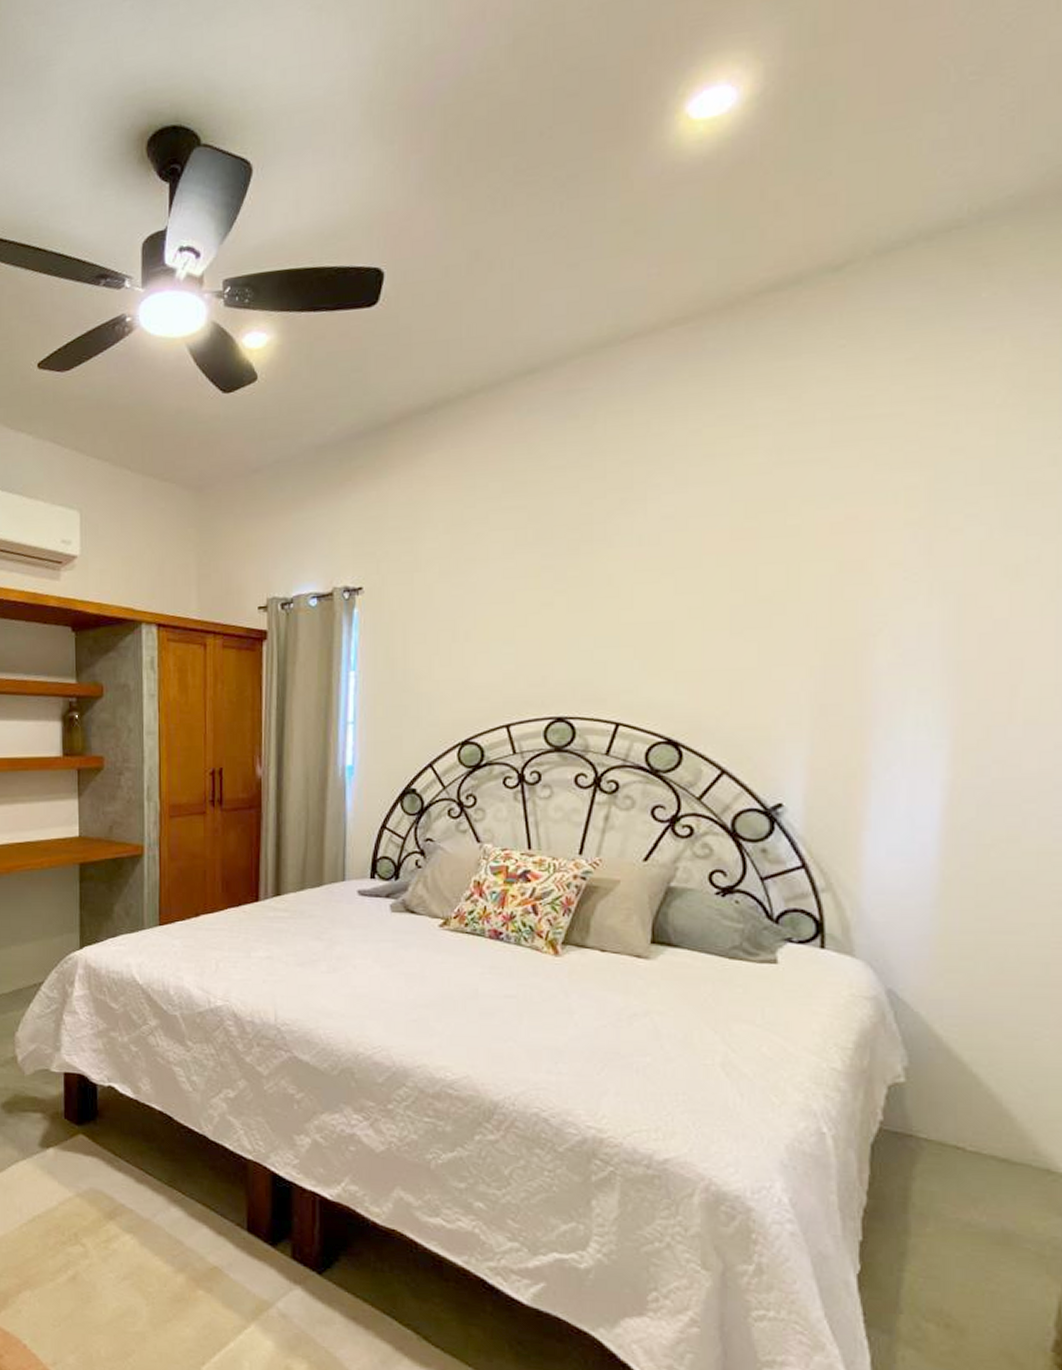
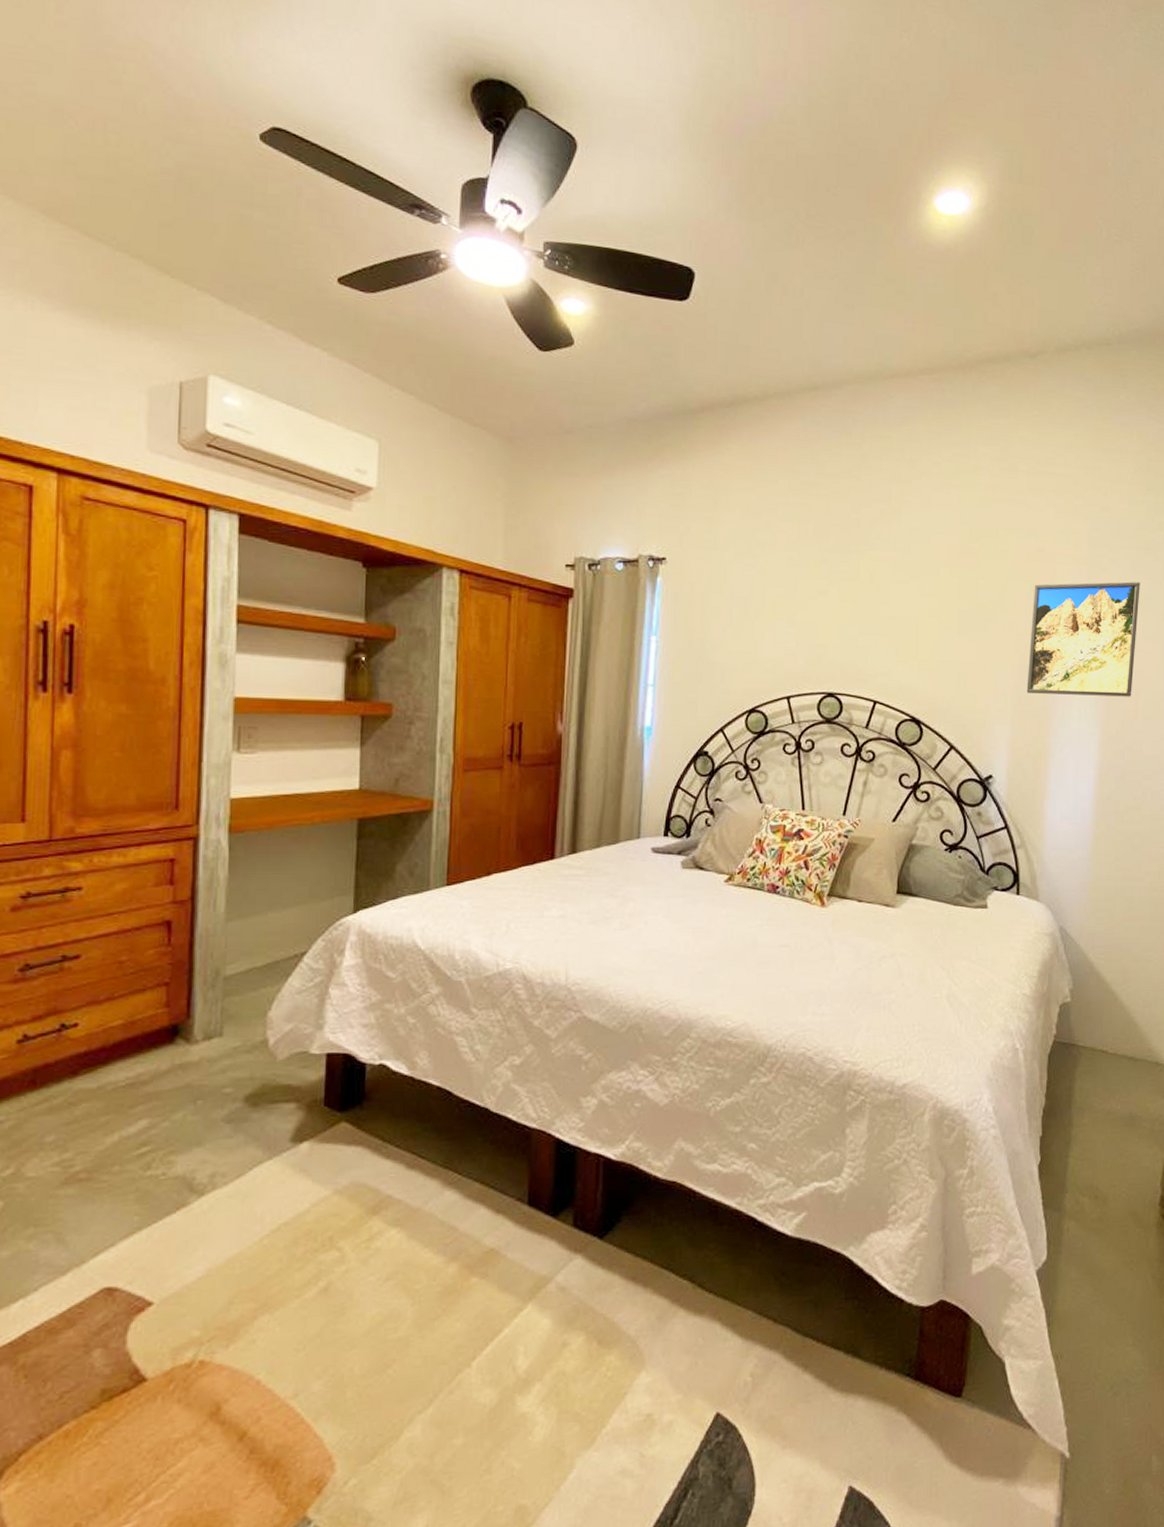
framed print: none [832,540,1017,700] -> present [1026,581,1140,697]

